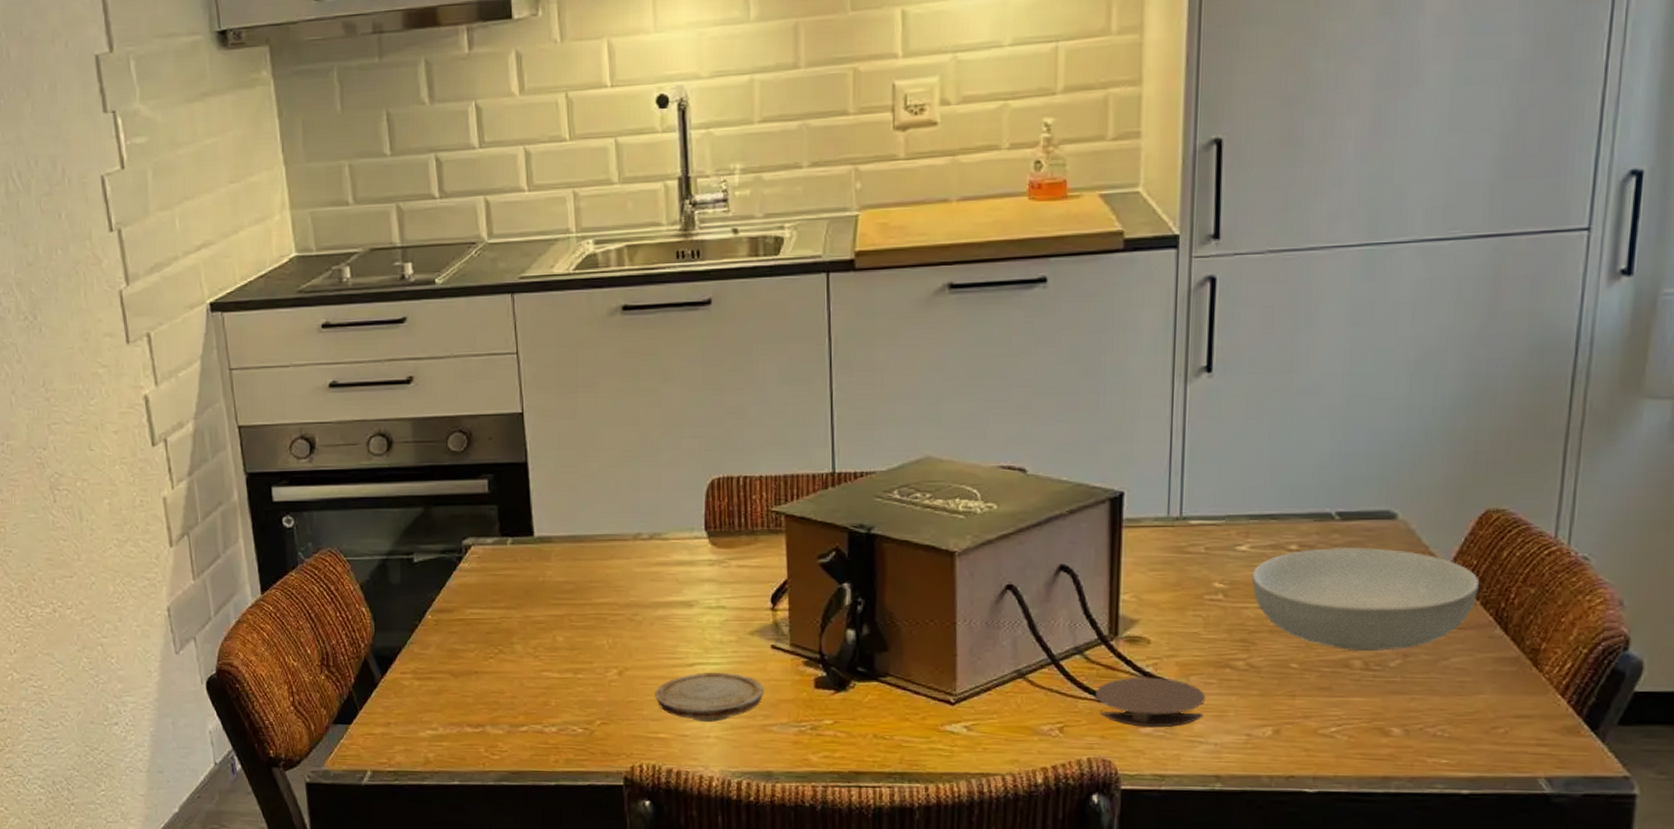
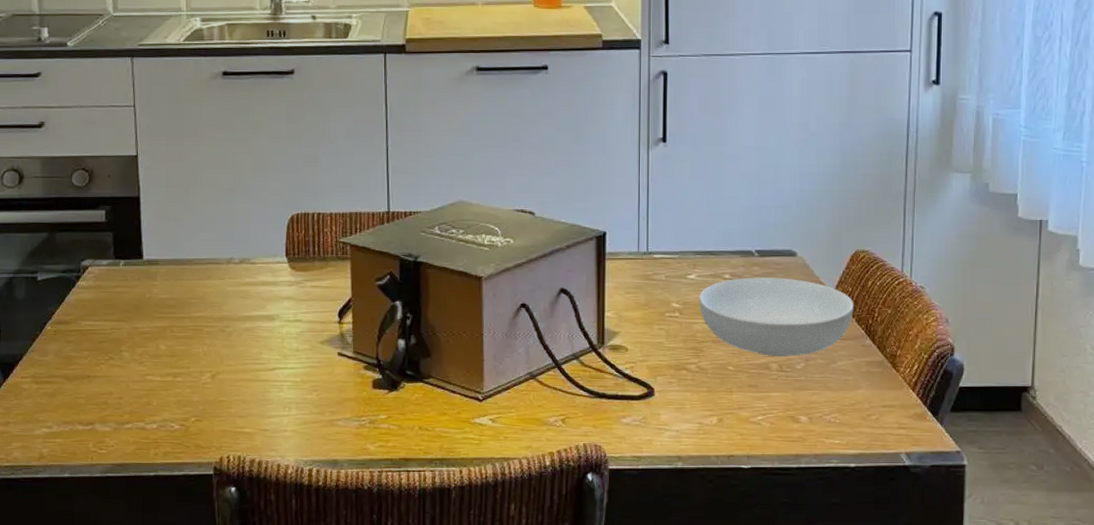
wood slice: present [655,673,764,722] -> none [241,376,332,418]
coaster: present [1096,677,1206,728] -> none [589,377,669,418]

